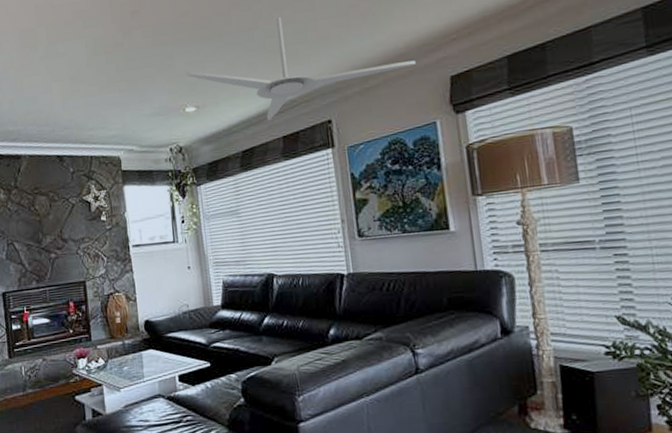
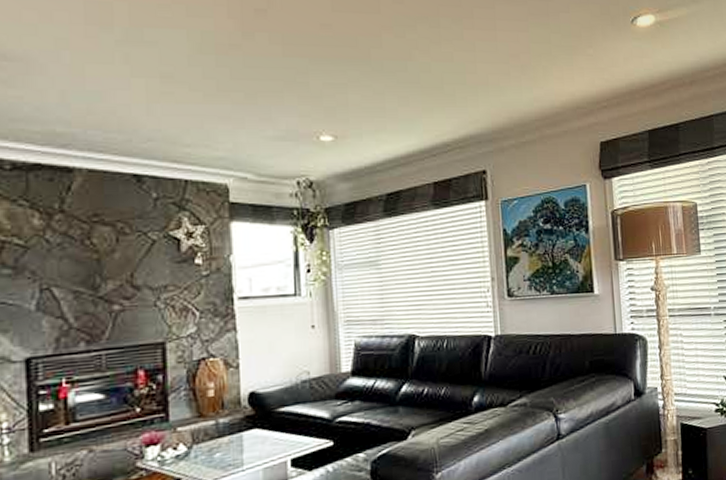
ceiling fan: present [186,17,417,121] -> none [323,52,571,163]

